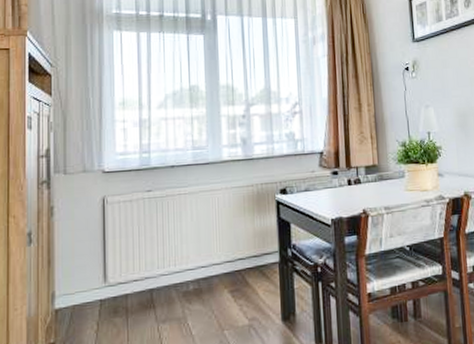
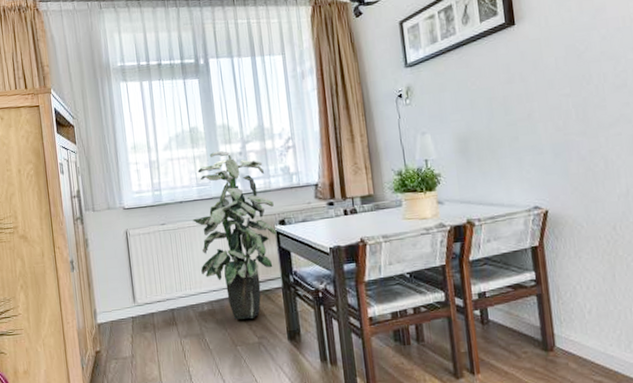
indoor plant: none [184,113,277,300] -> present [192,151,277,320]

